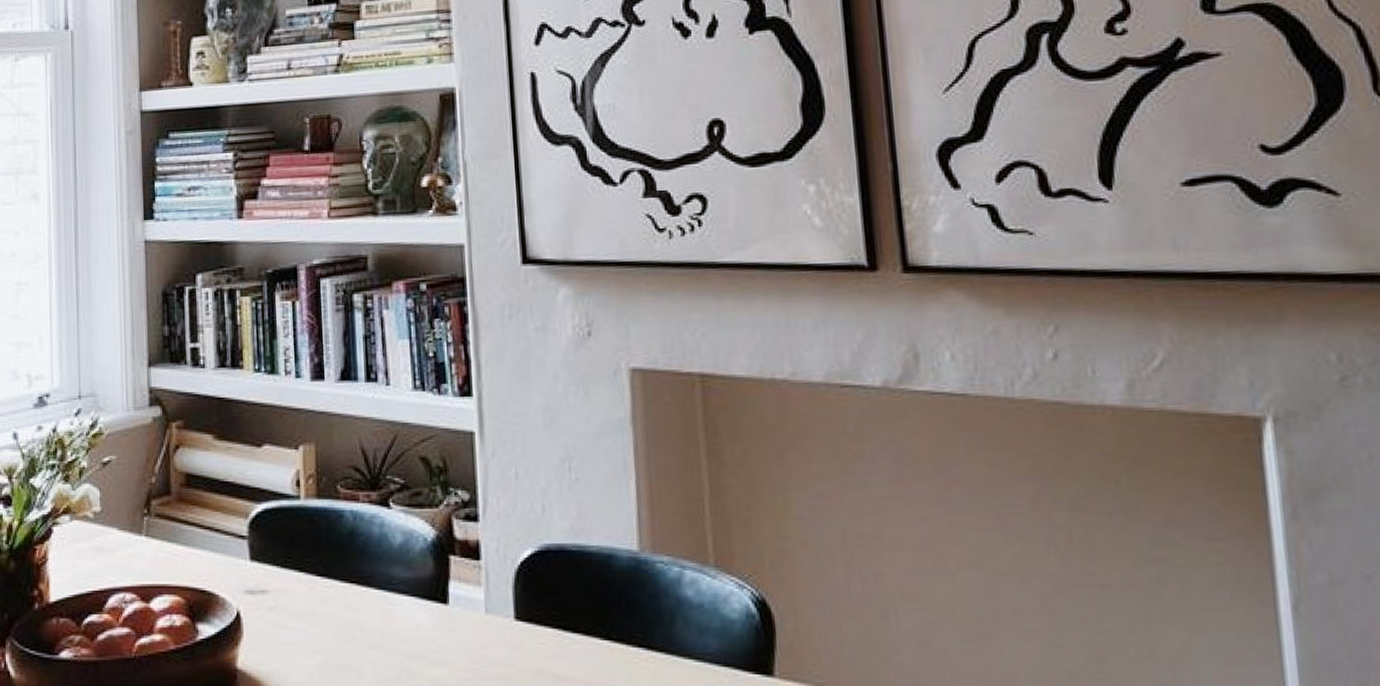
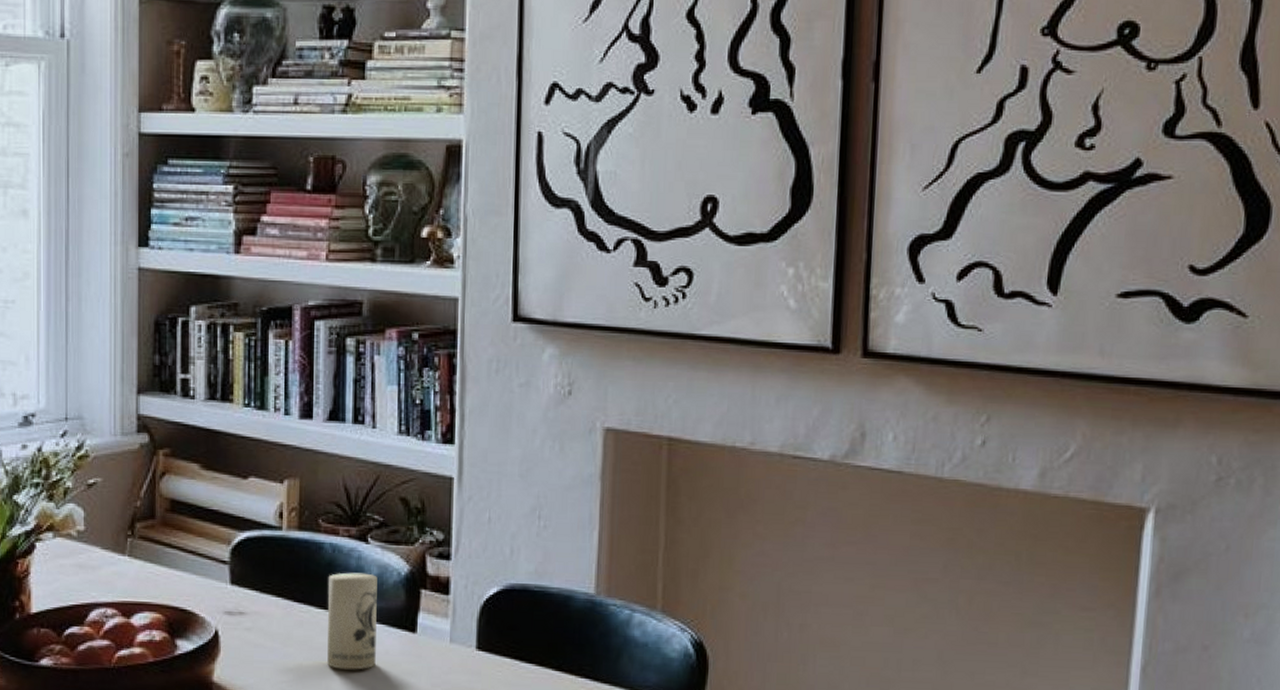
candle: none [350,541,408,649] -> present [327,572,377,670]

